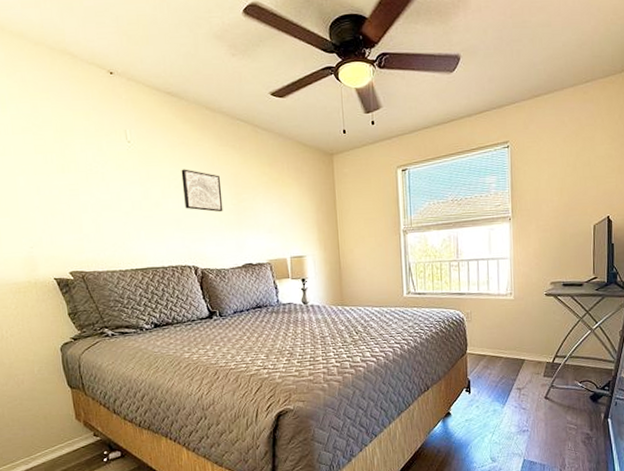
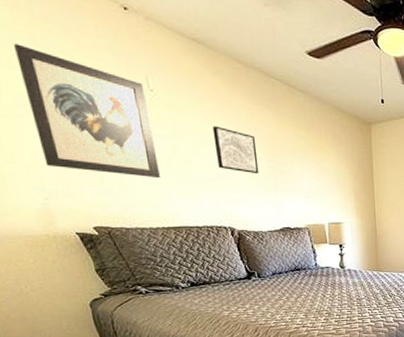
wall art: none [19,113,132,223] -> present [14,43,160,179]

